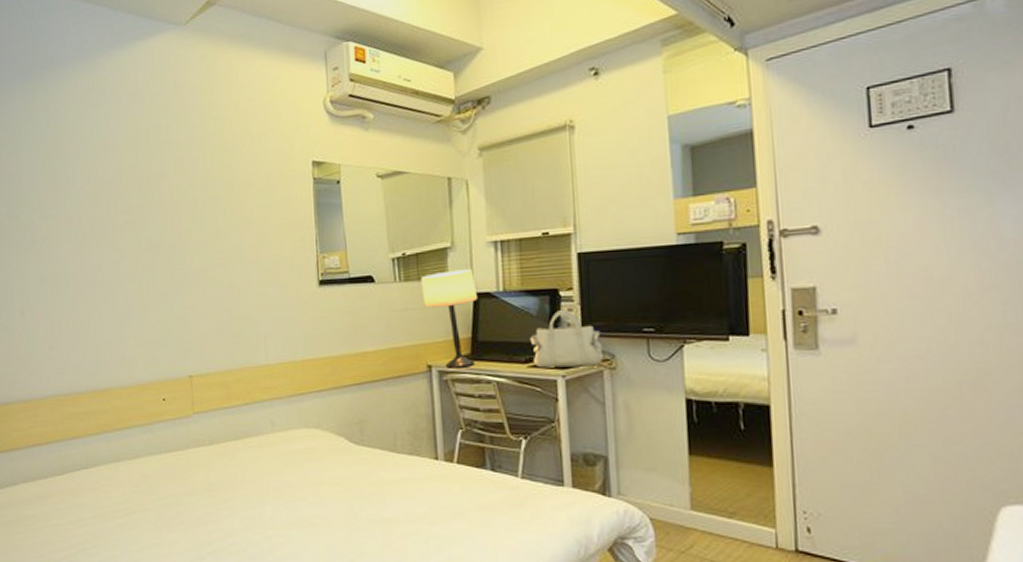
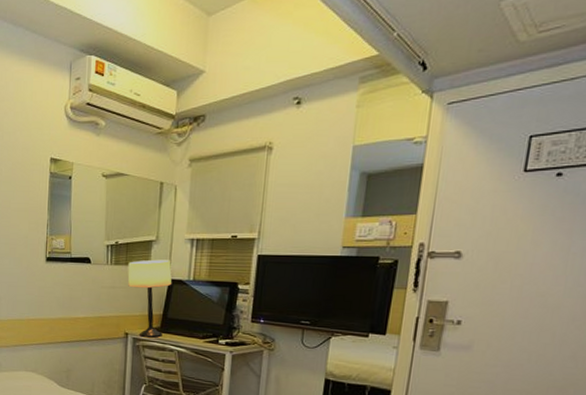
shoulder bag: present [529,309,604,368] -> none [208,299,266,347]

